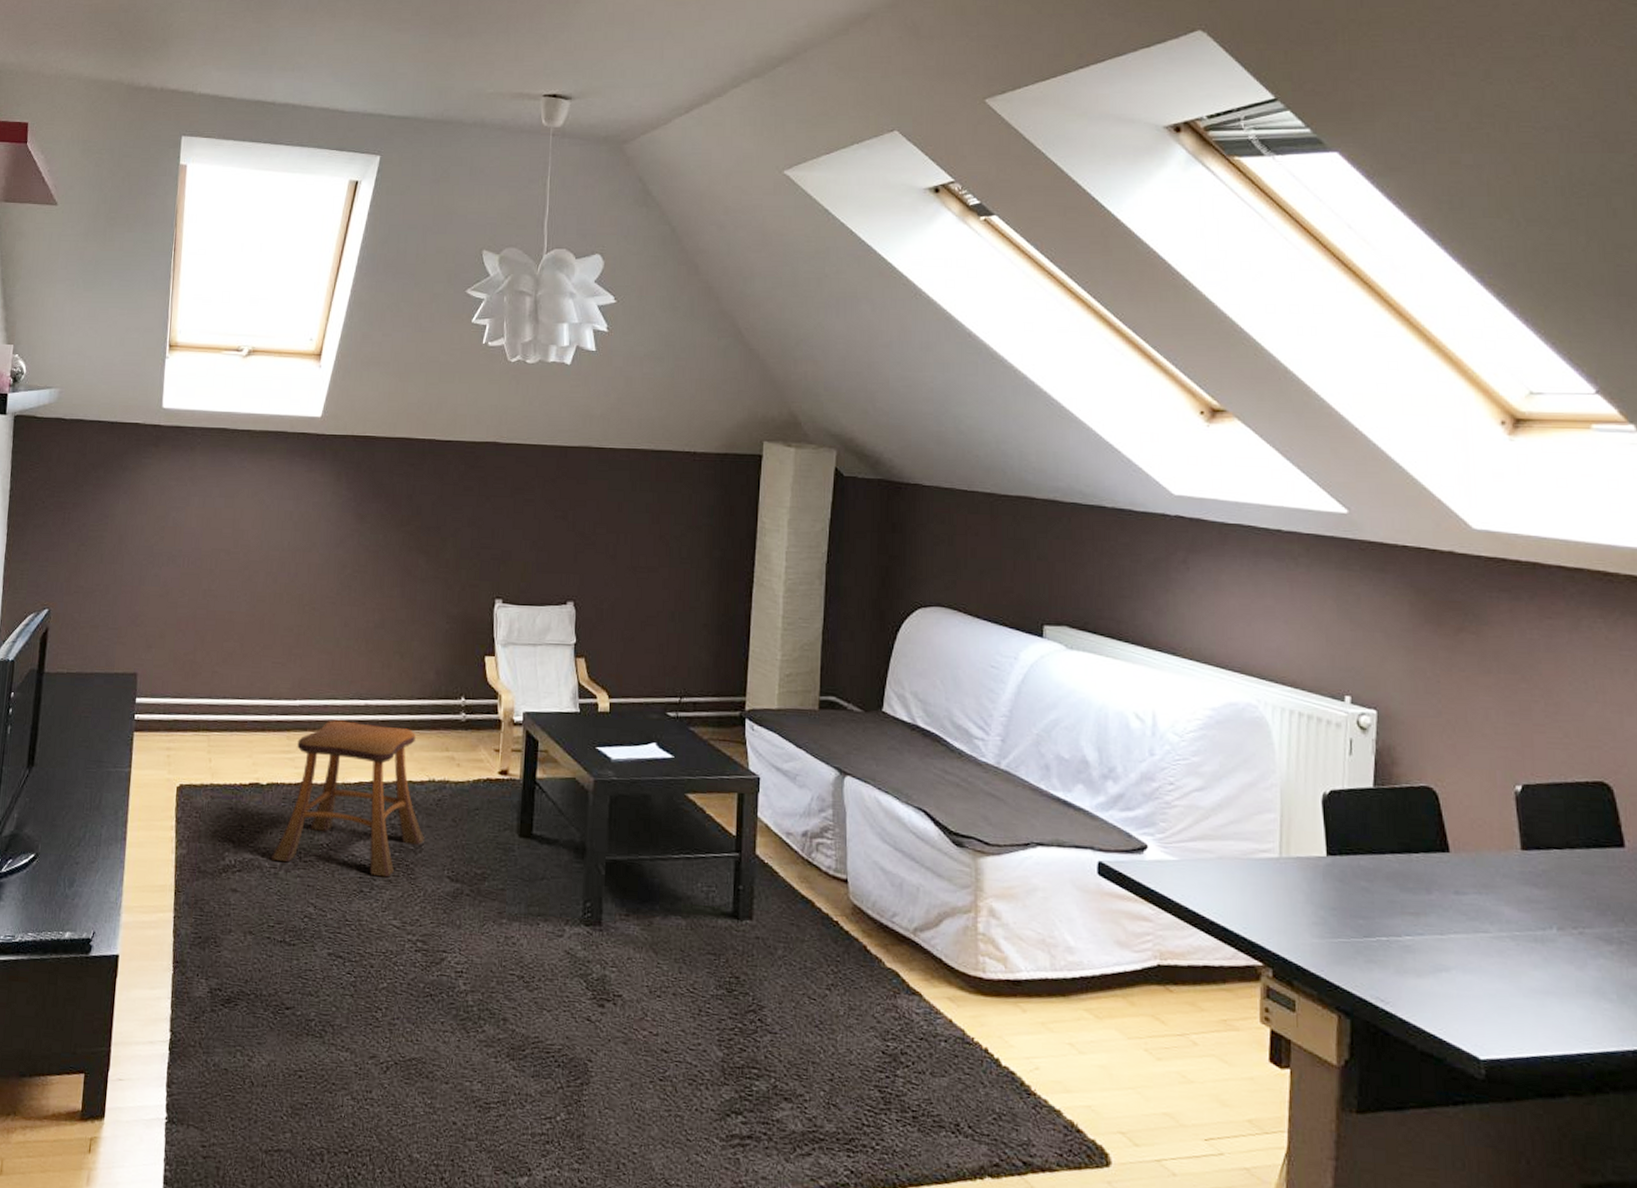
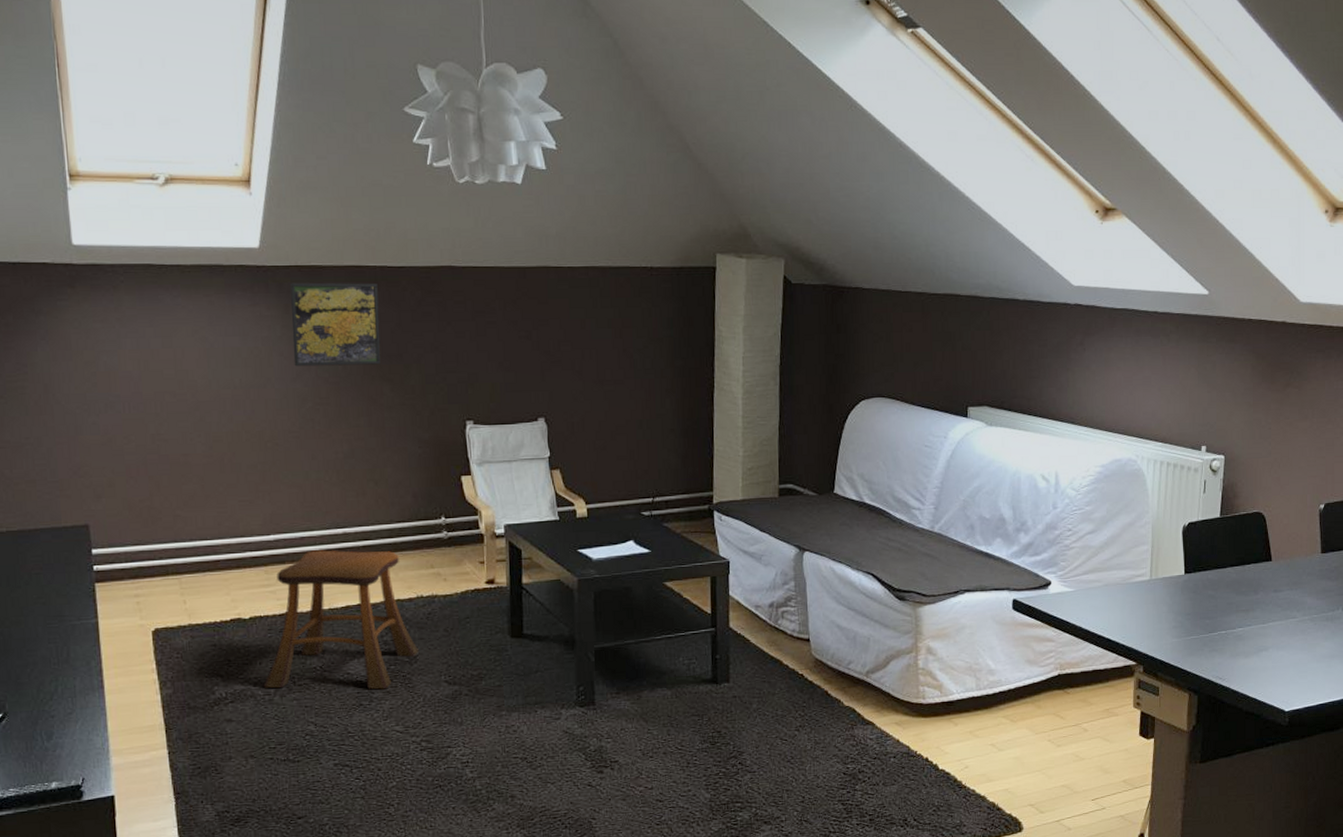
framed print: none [339,451,425,536] -> present [290,282,381,367]

